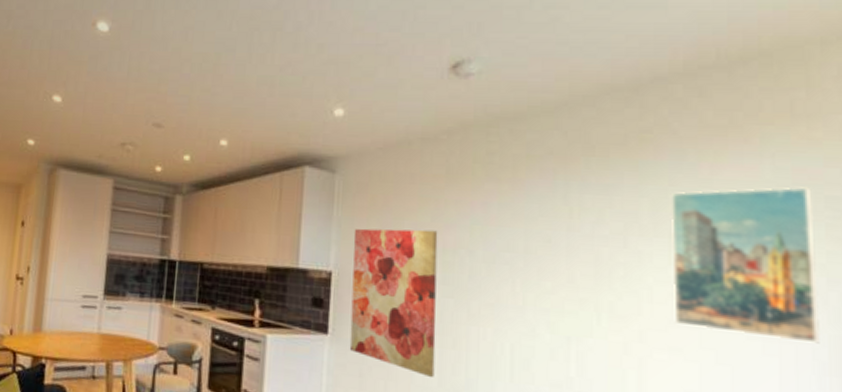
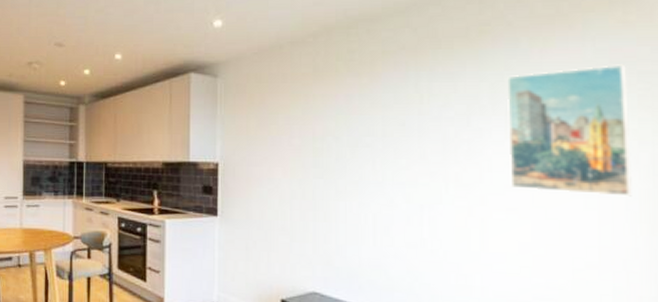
wall art: present [349,228,438,378] -> none [235,121,309,247]

